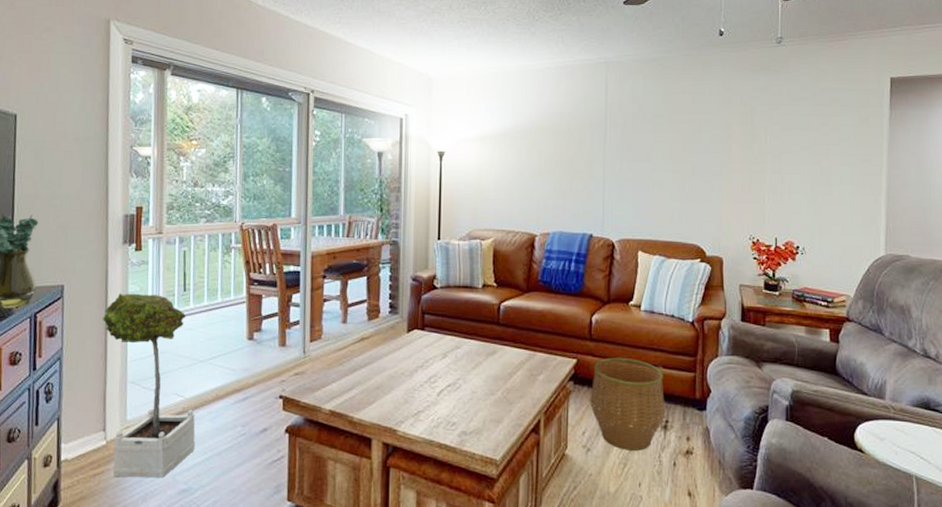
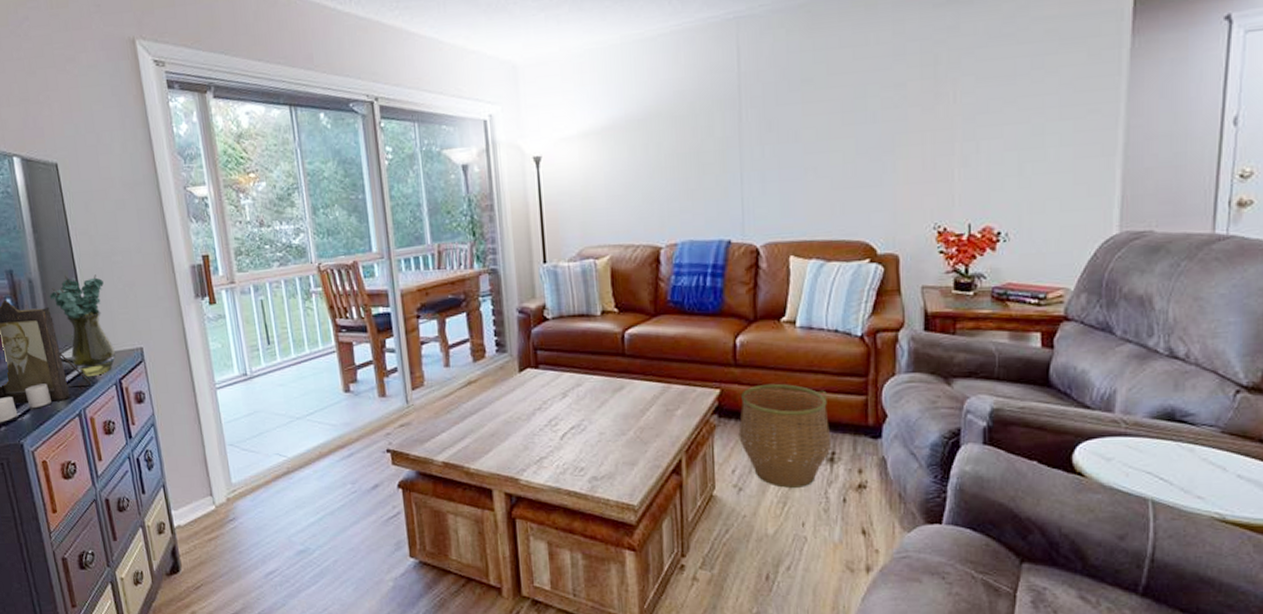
potted tree: present [102,293,196,477] -> none [188,350,306,540]

